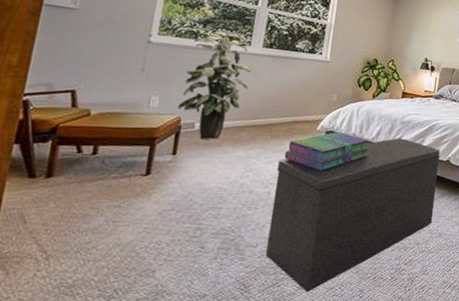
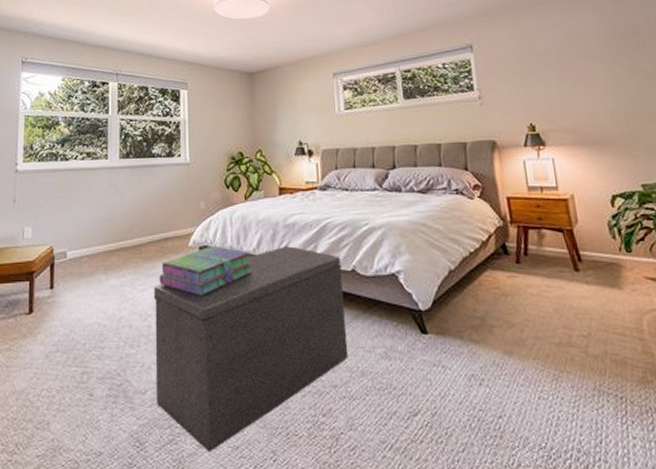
indoor plant: present [177,31,251,139] -> none [48,148,112,268]

